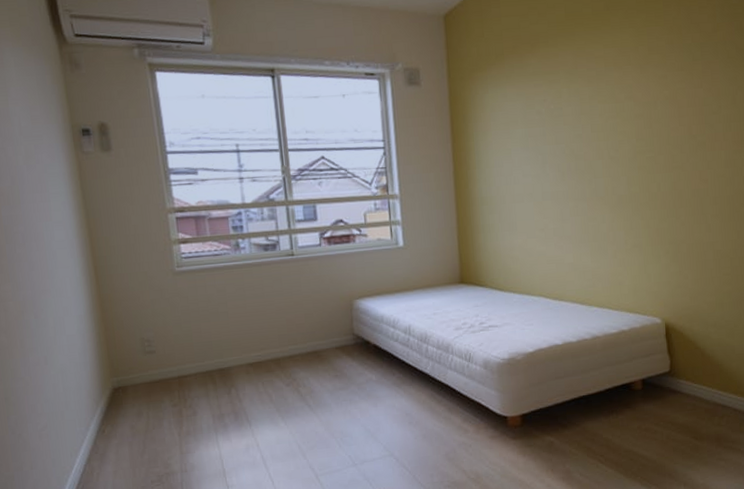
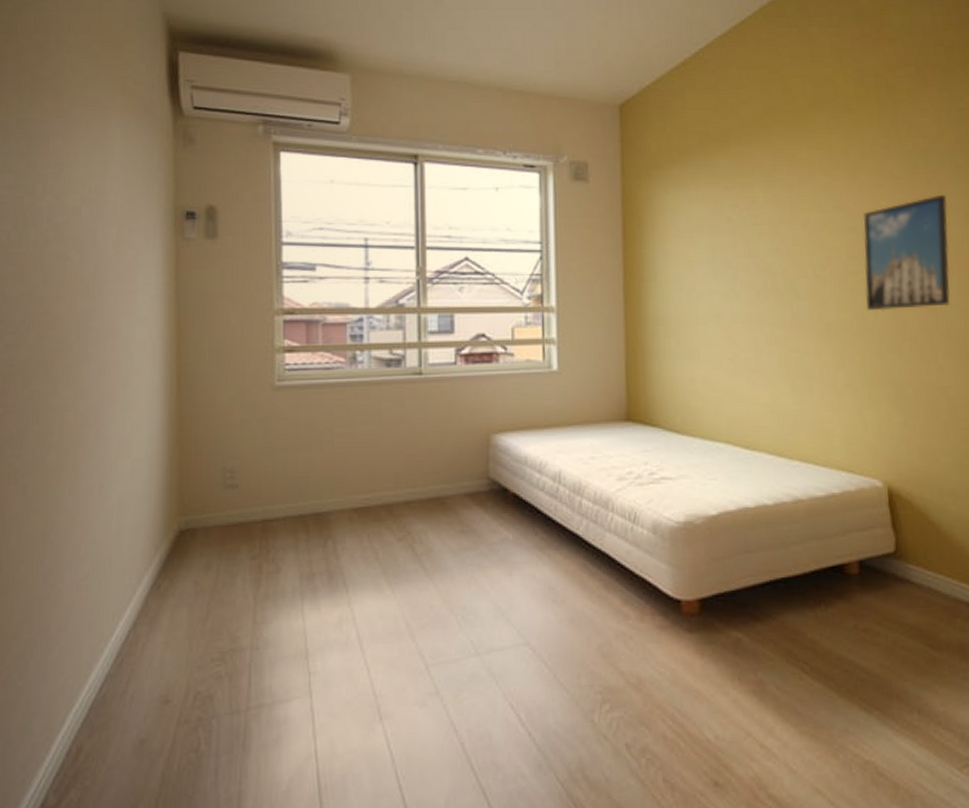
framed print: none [650,82,719,184] -> present [863,194,950,311]

